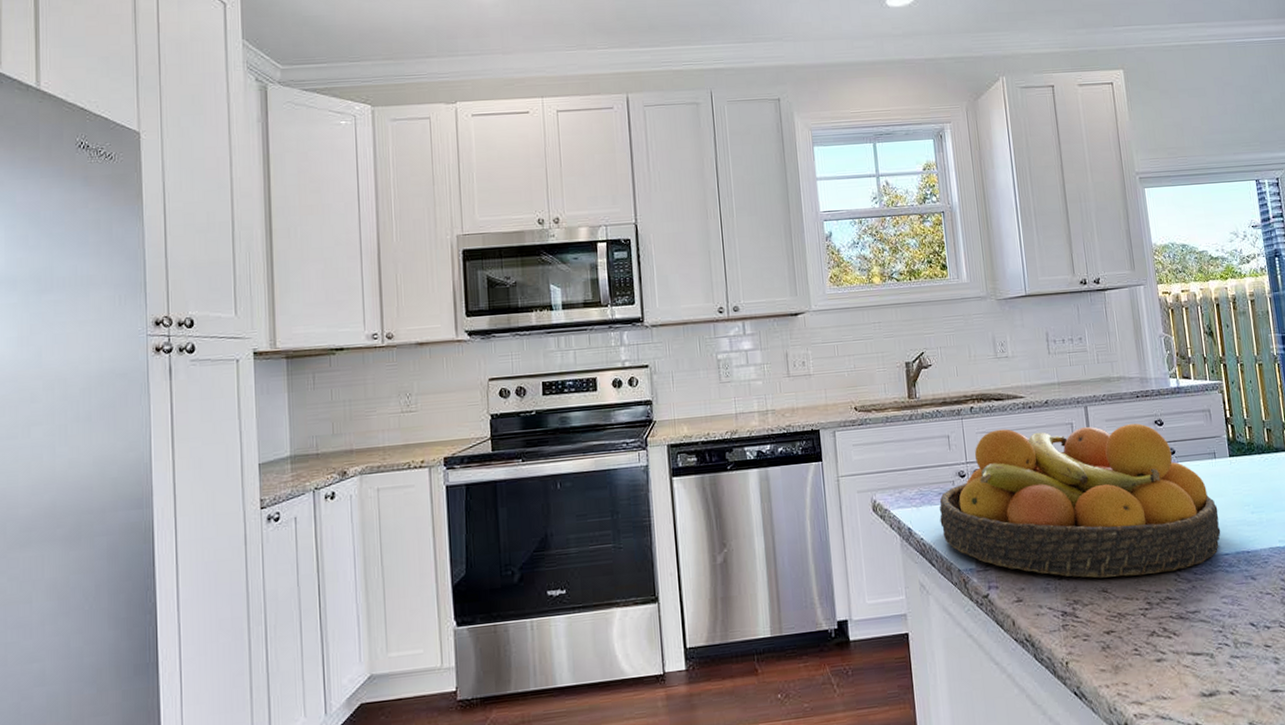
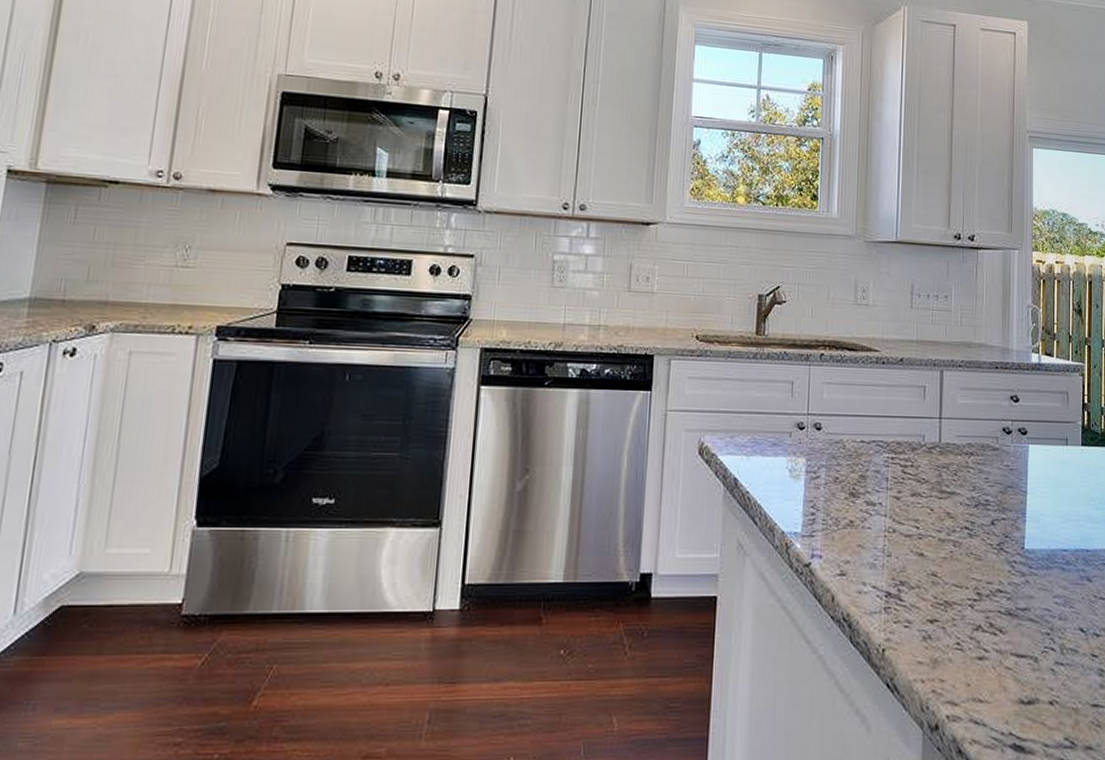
fruit bowl: present [939,423,1221,578] -> none [770,382,1063,563]

